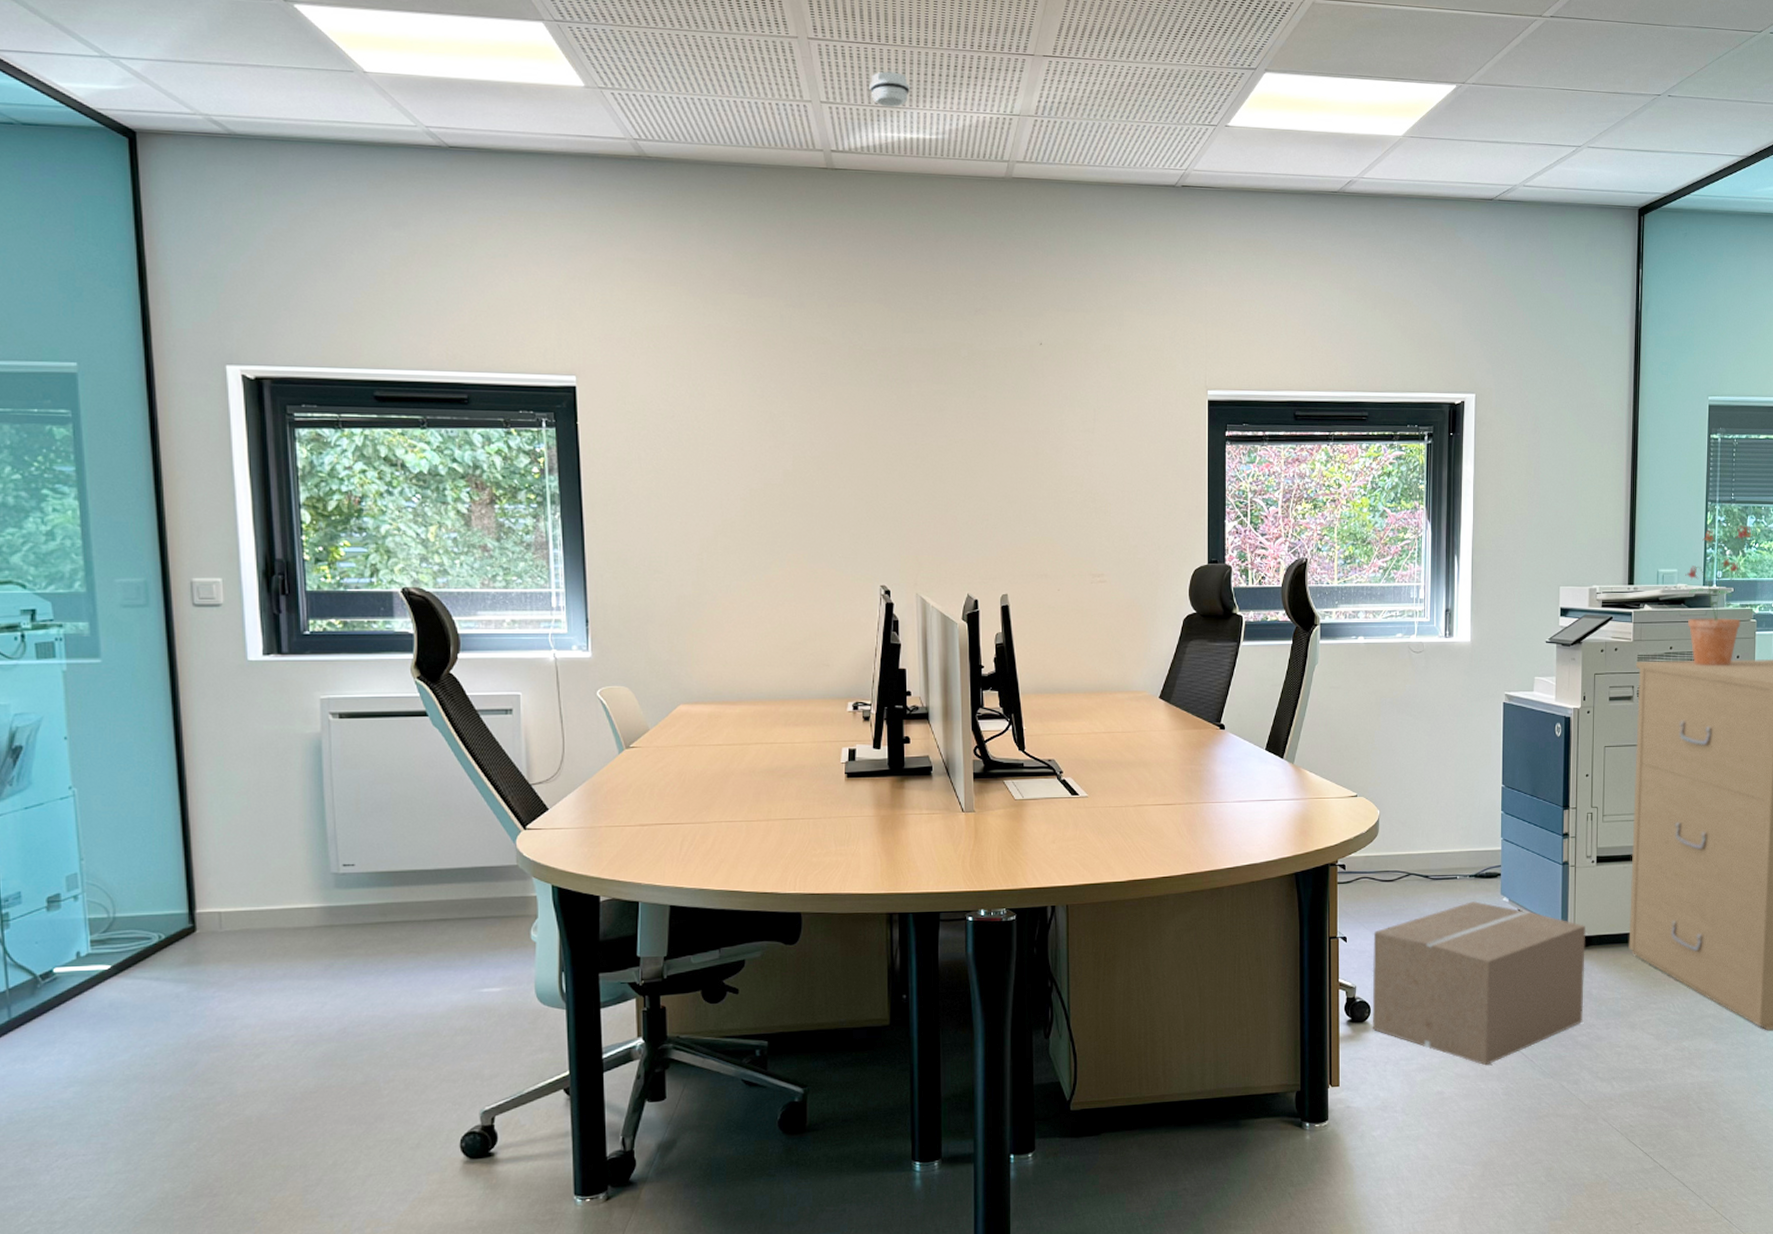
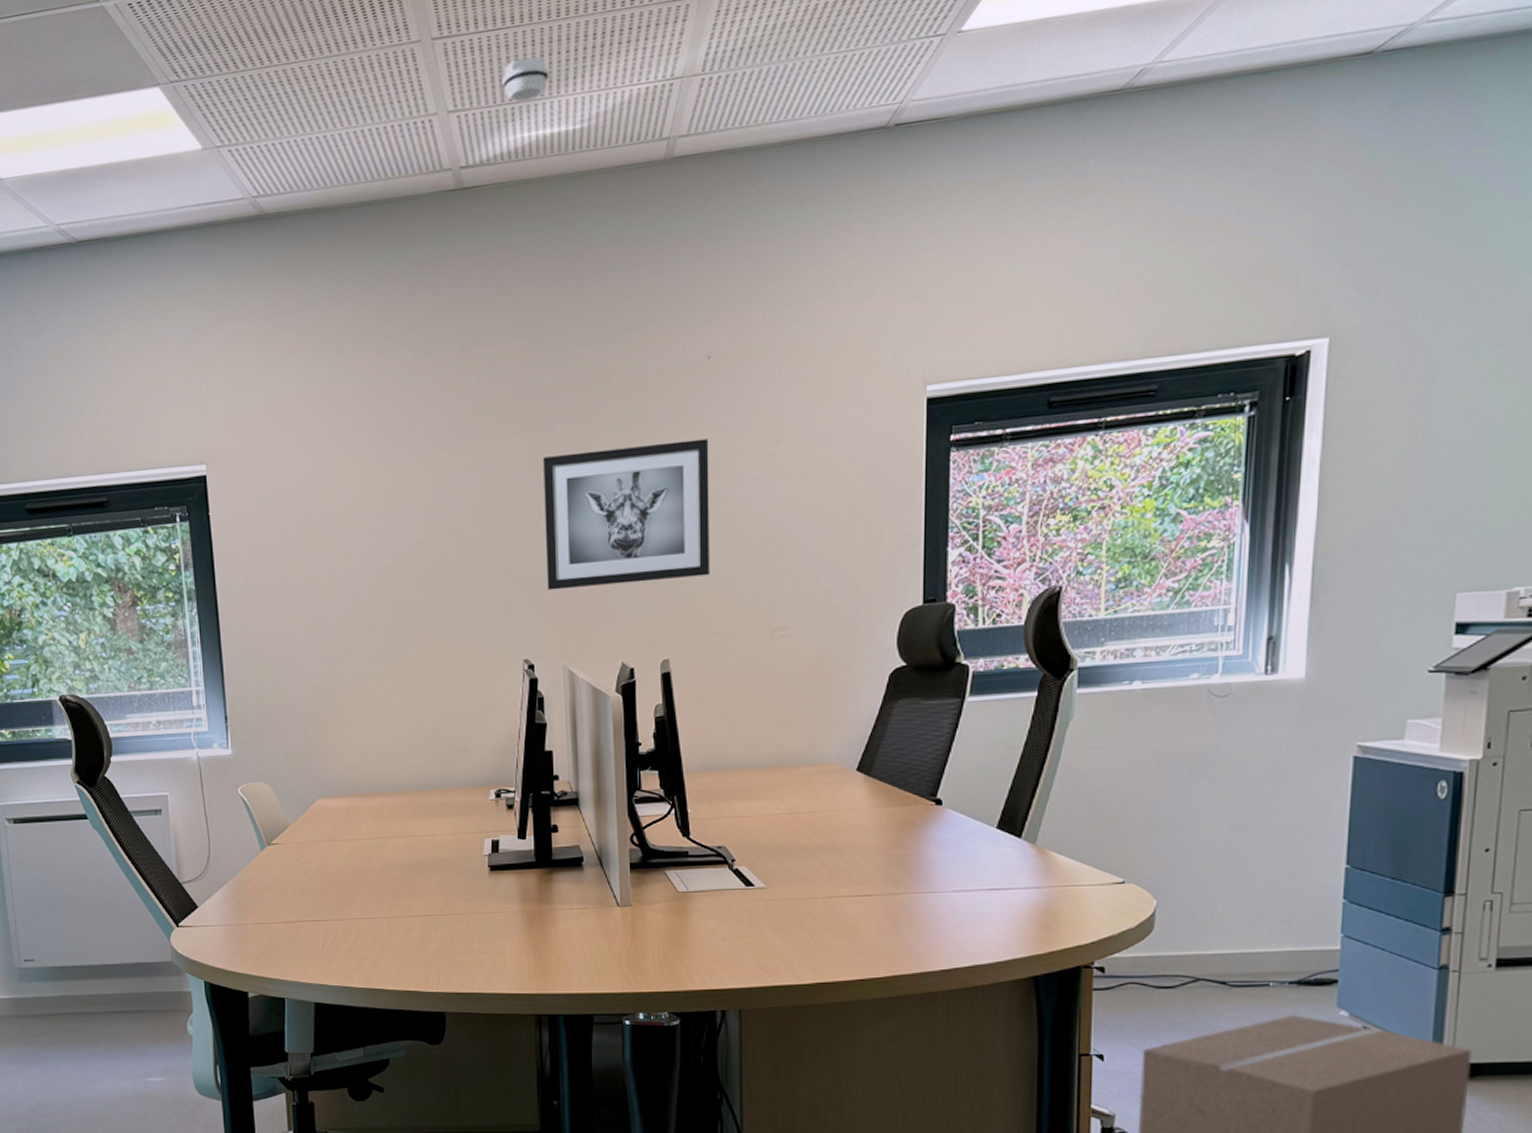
wall art: none [900,408,1041,526] -> present [542,438,710,591]

